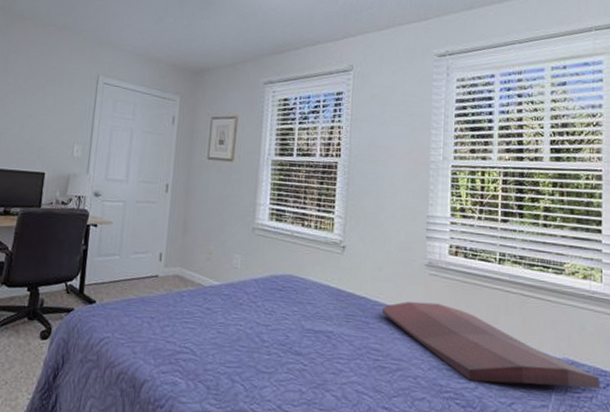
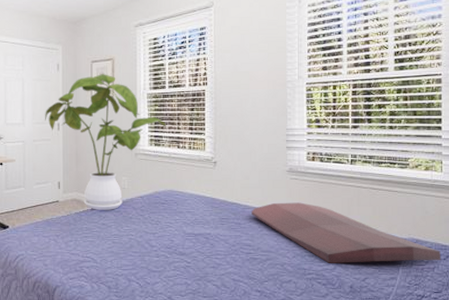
house plant: none [152,133,291,293] -> present [45,74,166,210]

